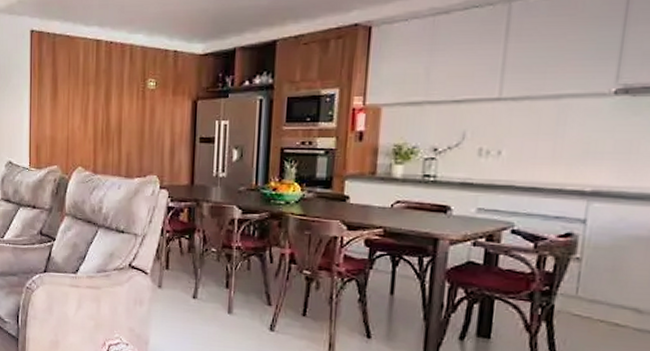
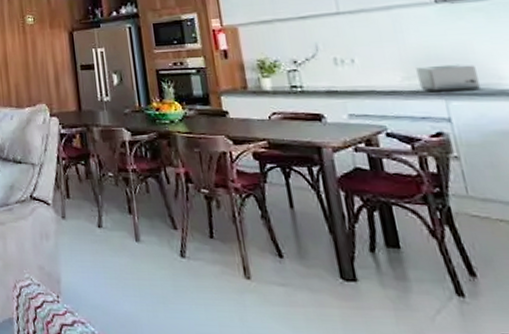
toaster: none [564,163,633,193] -> present [416,64,481,92]

